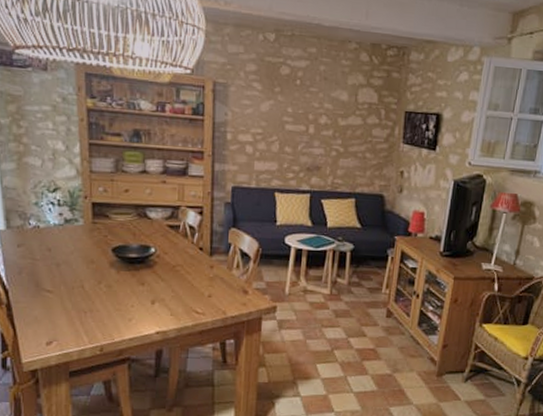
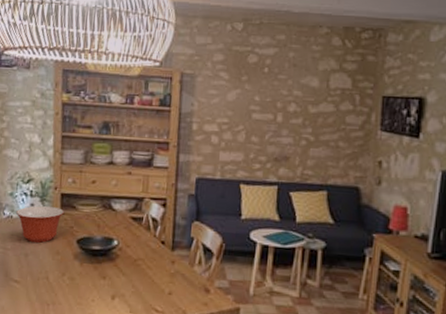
mixing bowl: none [42,215,96,252] -> present [15,205,64,243]

